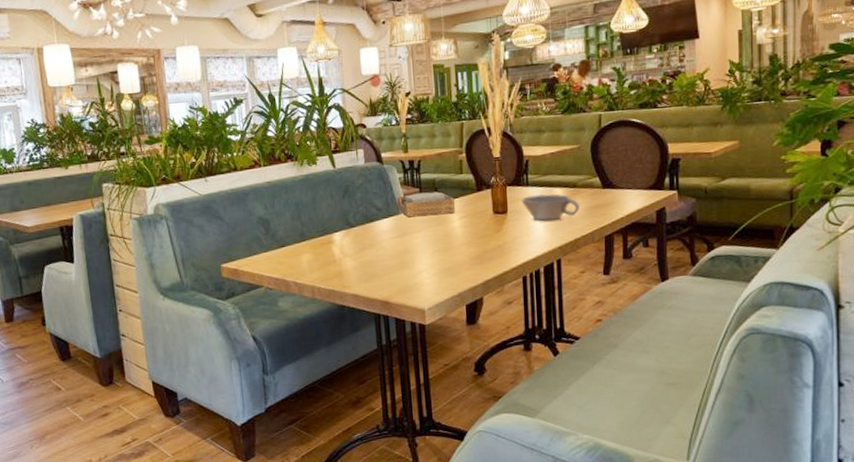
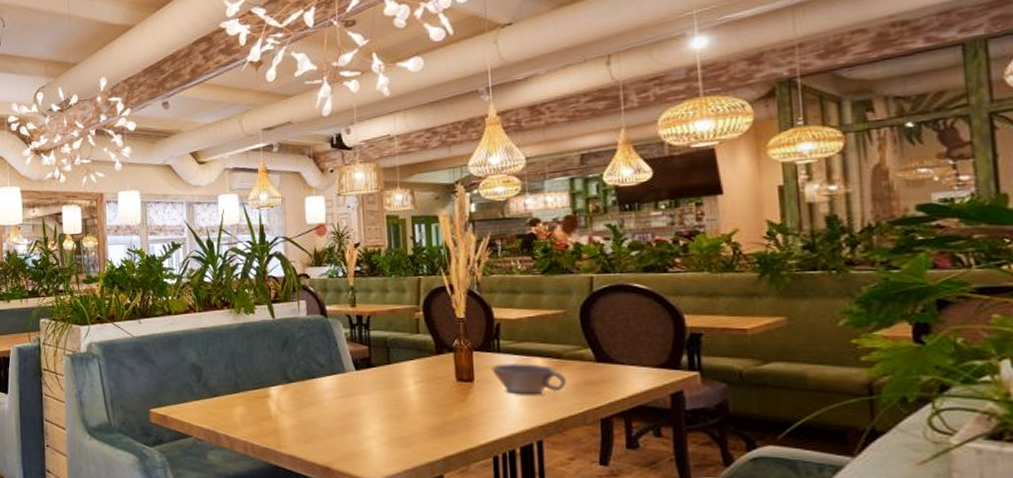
napkin holder: present [396,191,455,218] -> none [341,351,410,377]

